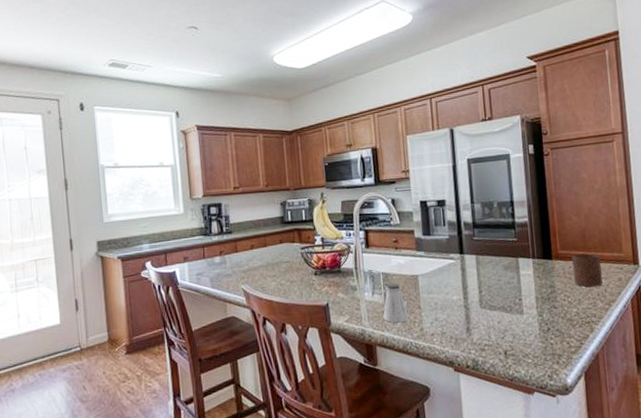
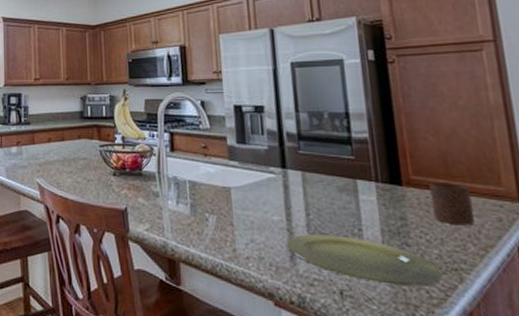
saltshaker: present [383,283,409,323] -> none [189,194,219,239]
plate: none [463,306,580,341] -> present [286,234,444,286]

